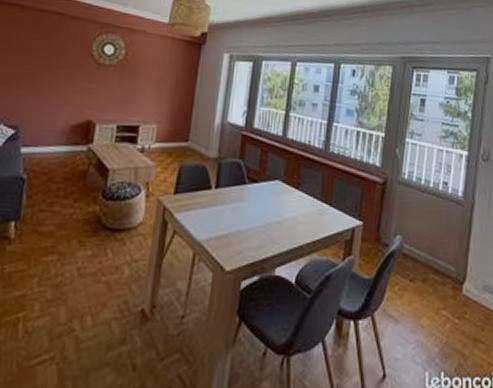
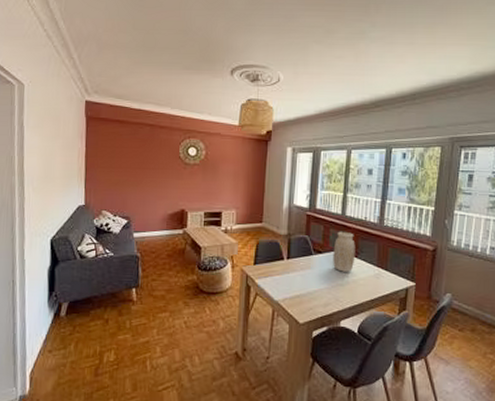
vase: none [270,156,297,207] -> present [333,231,355,272]

